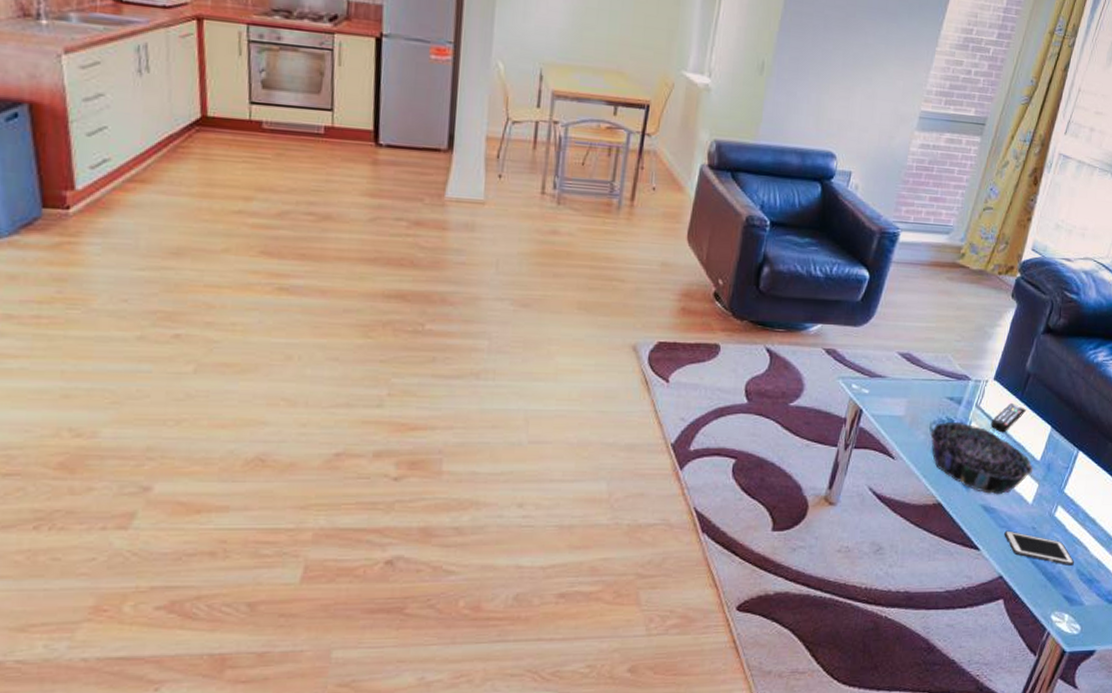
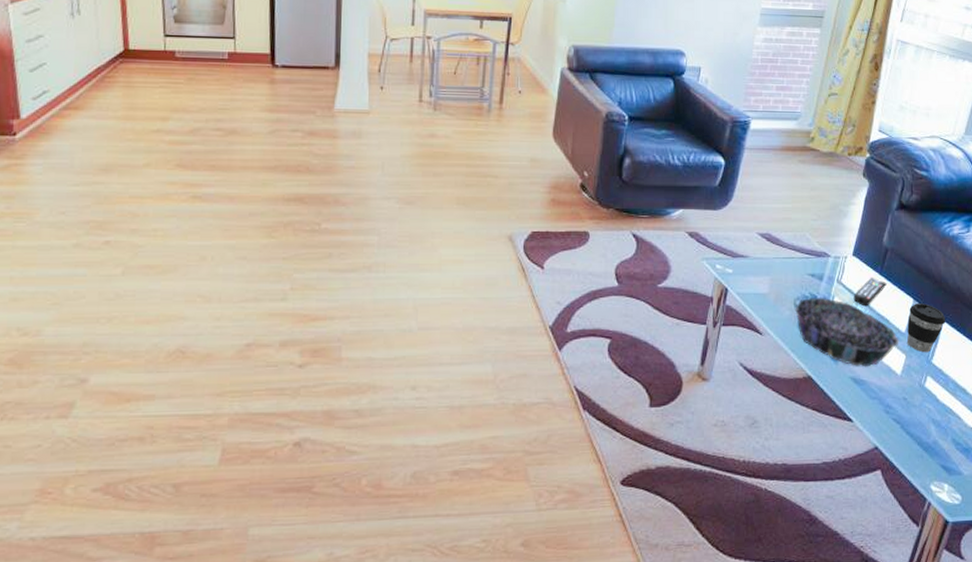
cell phone: present [1004,530,1074,566] -> none [876,402,949,435]
coffee cup: none [1040,431,1082,482] -> present [906,303,946,353]

